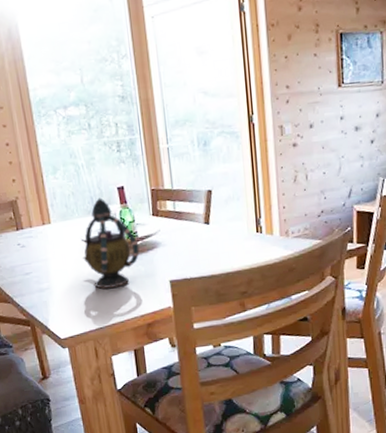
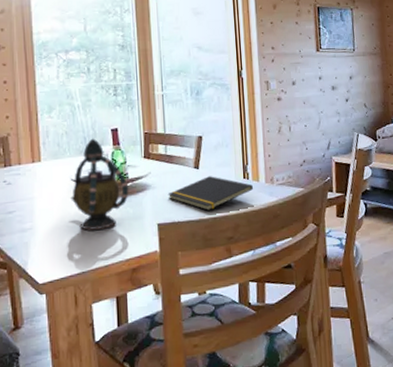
notepad: none [178,231,268,266] -> present [167,176,254,211]

